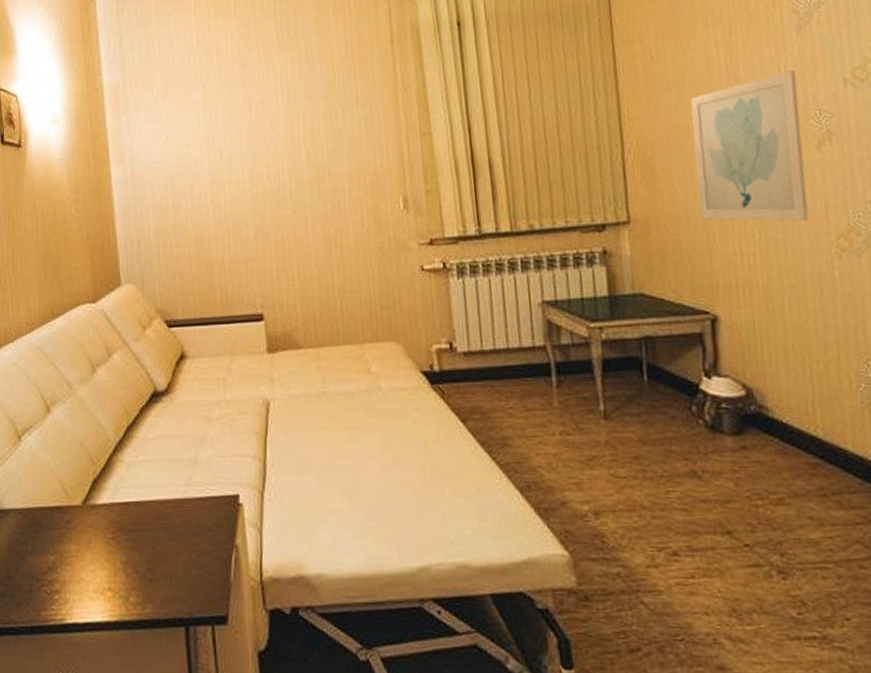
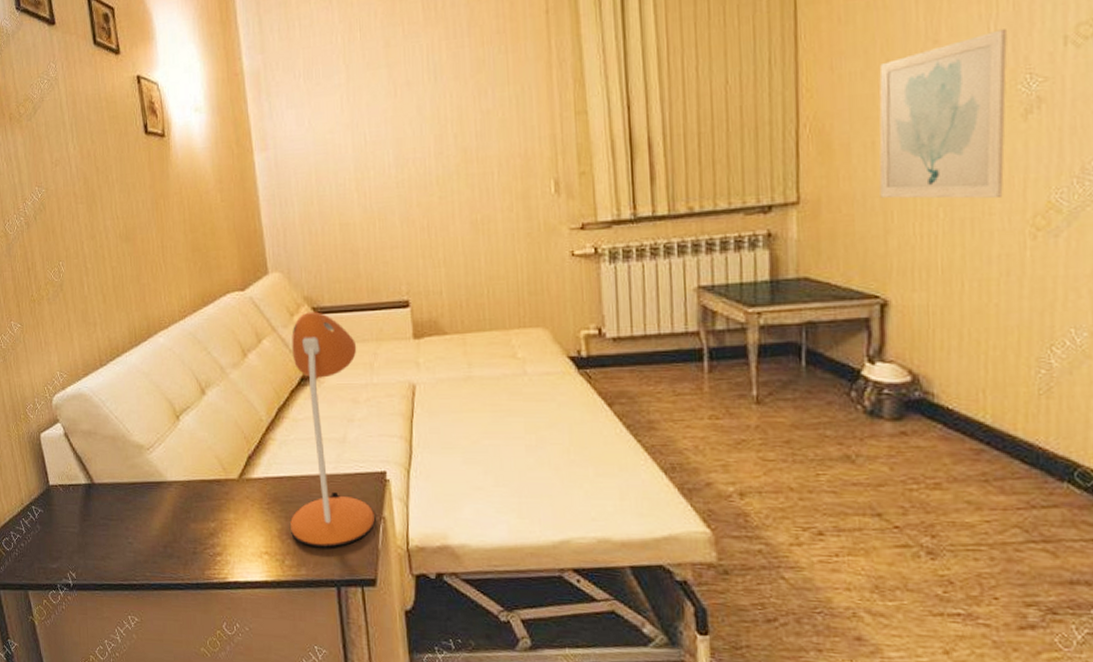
desk lamp: none [137,325,227,582] -> present [290,311,375,548]

